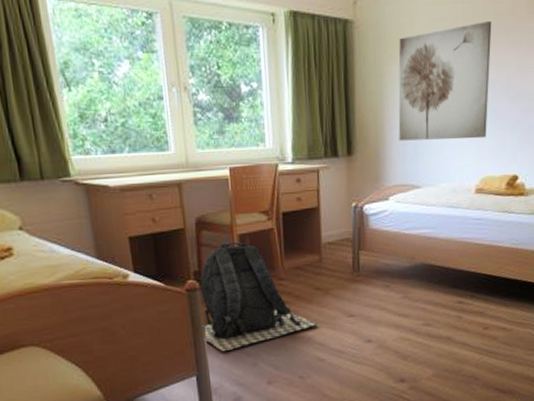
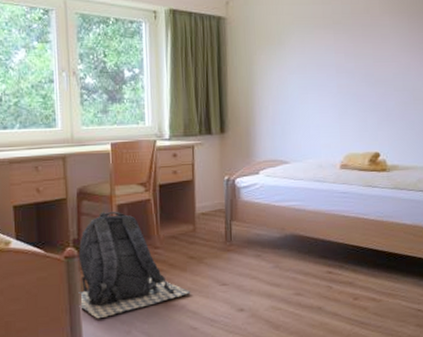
wall art: present [398,22,492,141] -> none [266,19,350,121]

